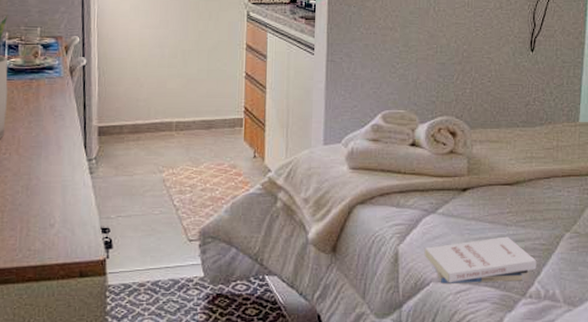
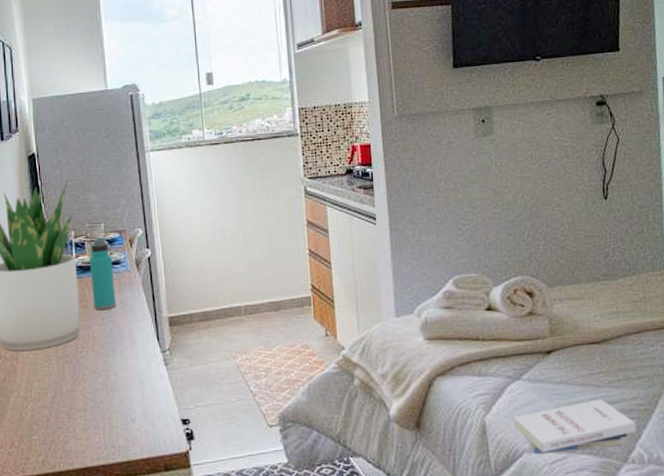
water bottle: none [21,41,46,114] -> present [89,237,116,311]

